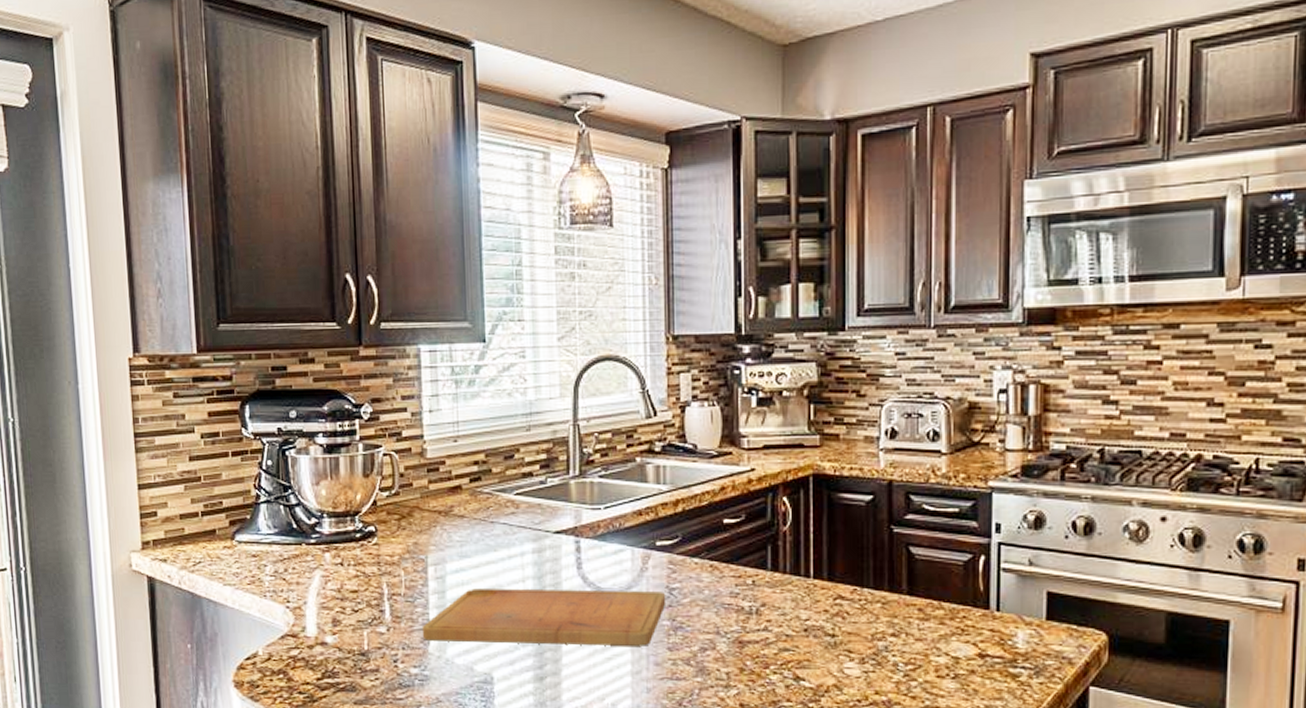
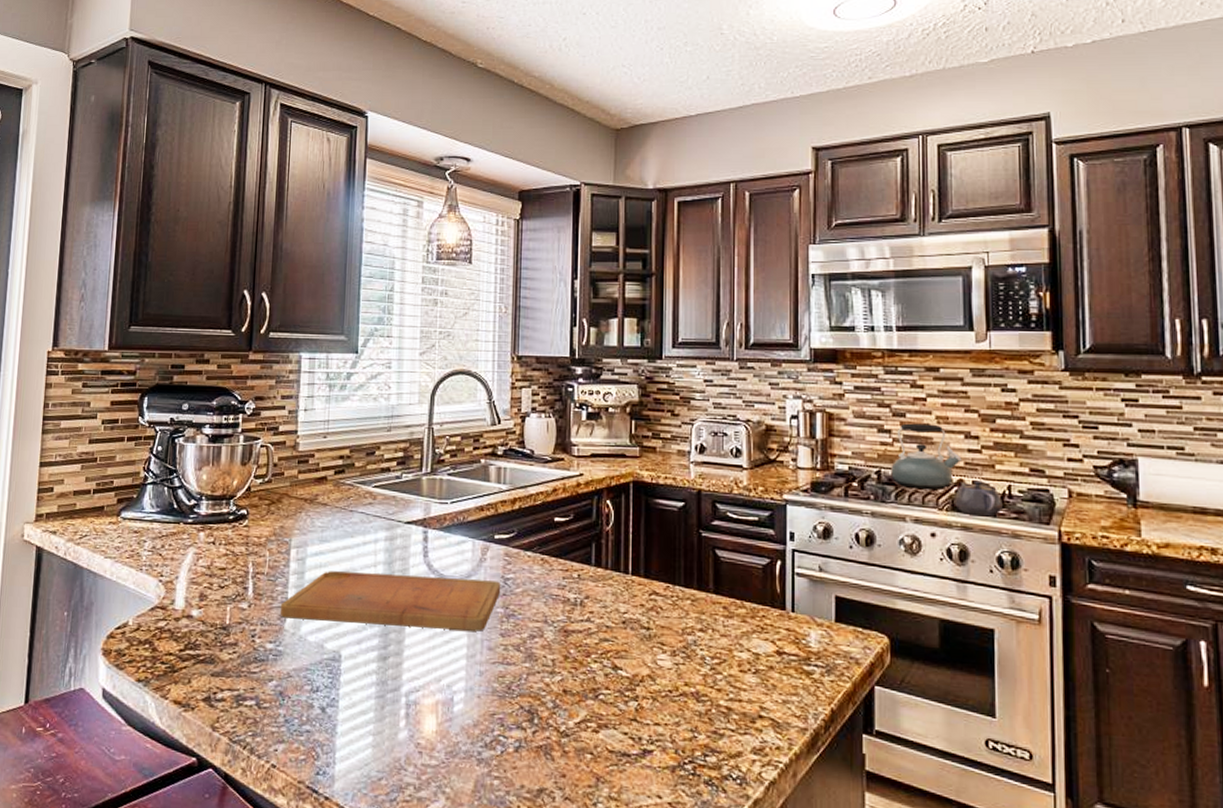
kettle: none [1116,391,1202,469] -> present [891,423,962,491]
teapot: none [1189,454,1248,496] -> present [953,480,1003,517]

